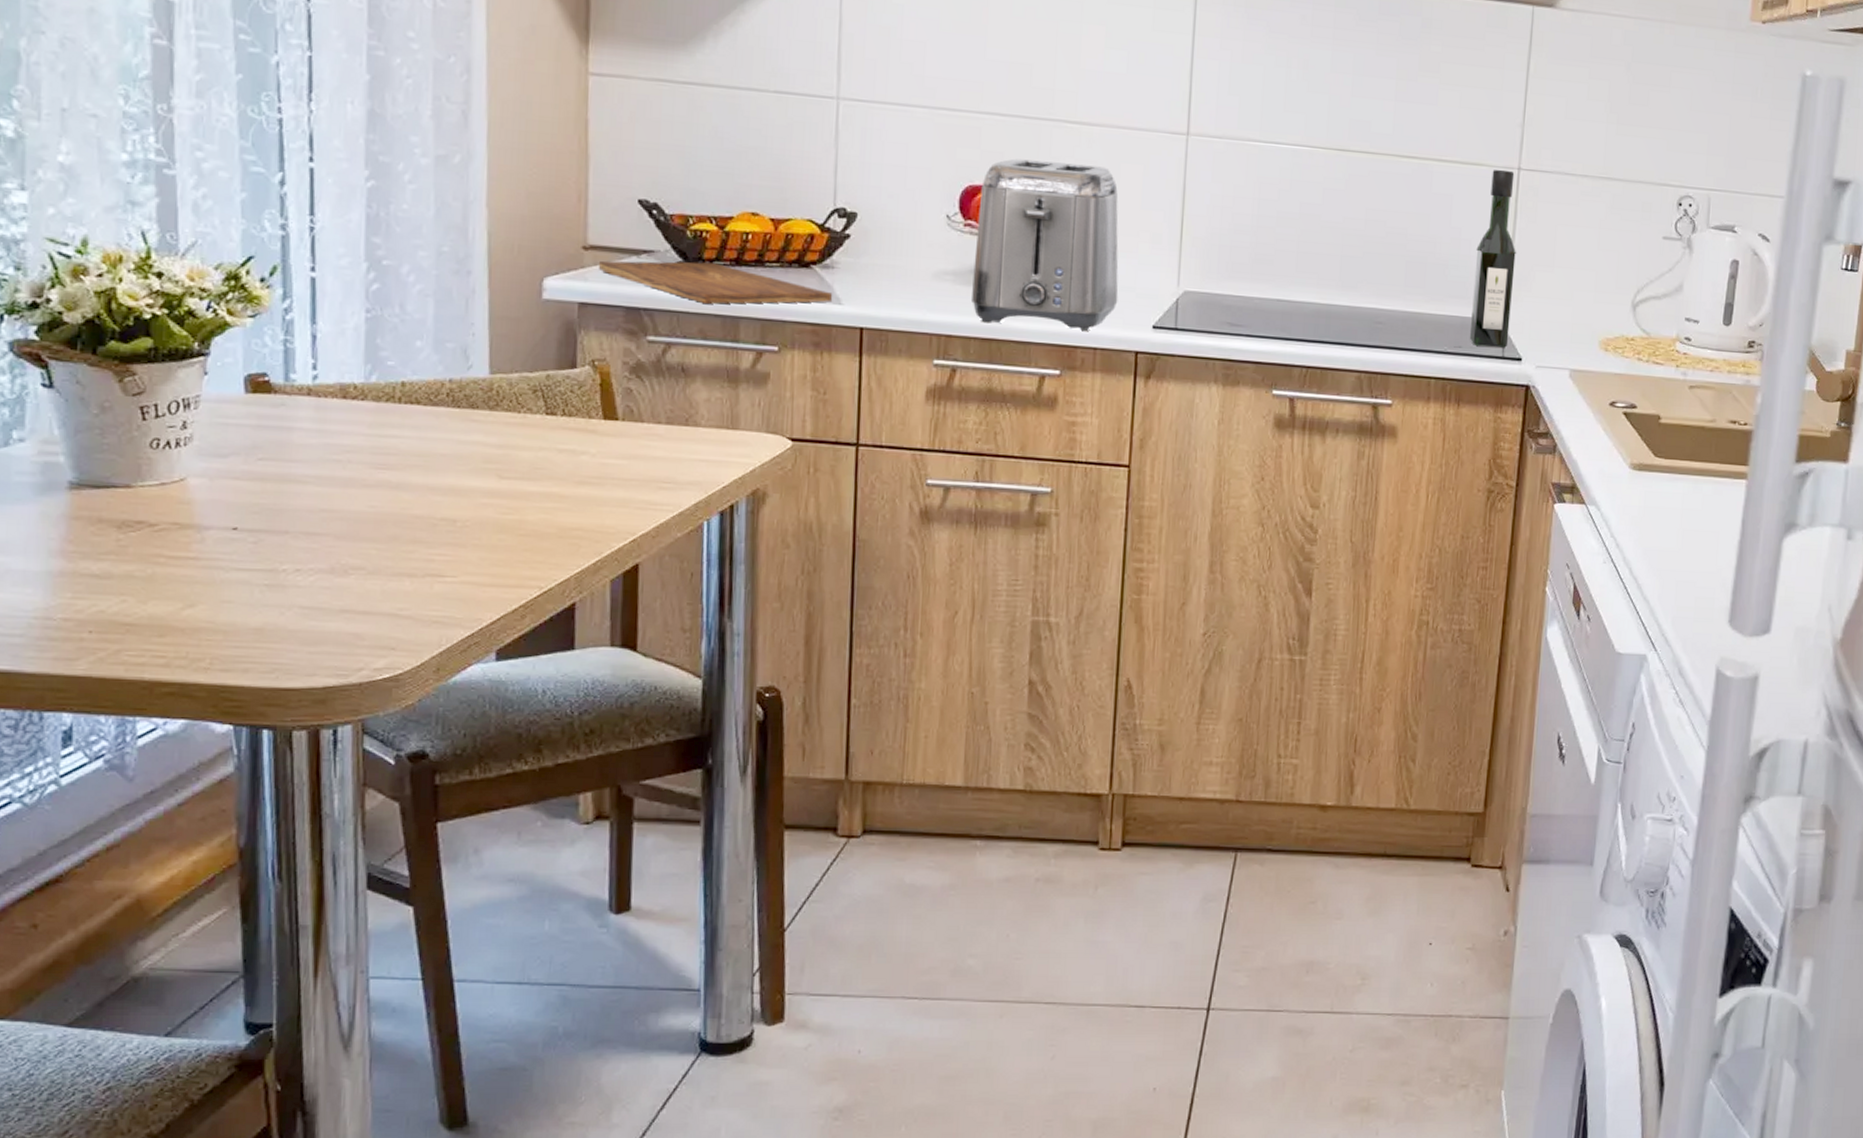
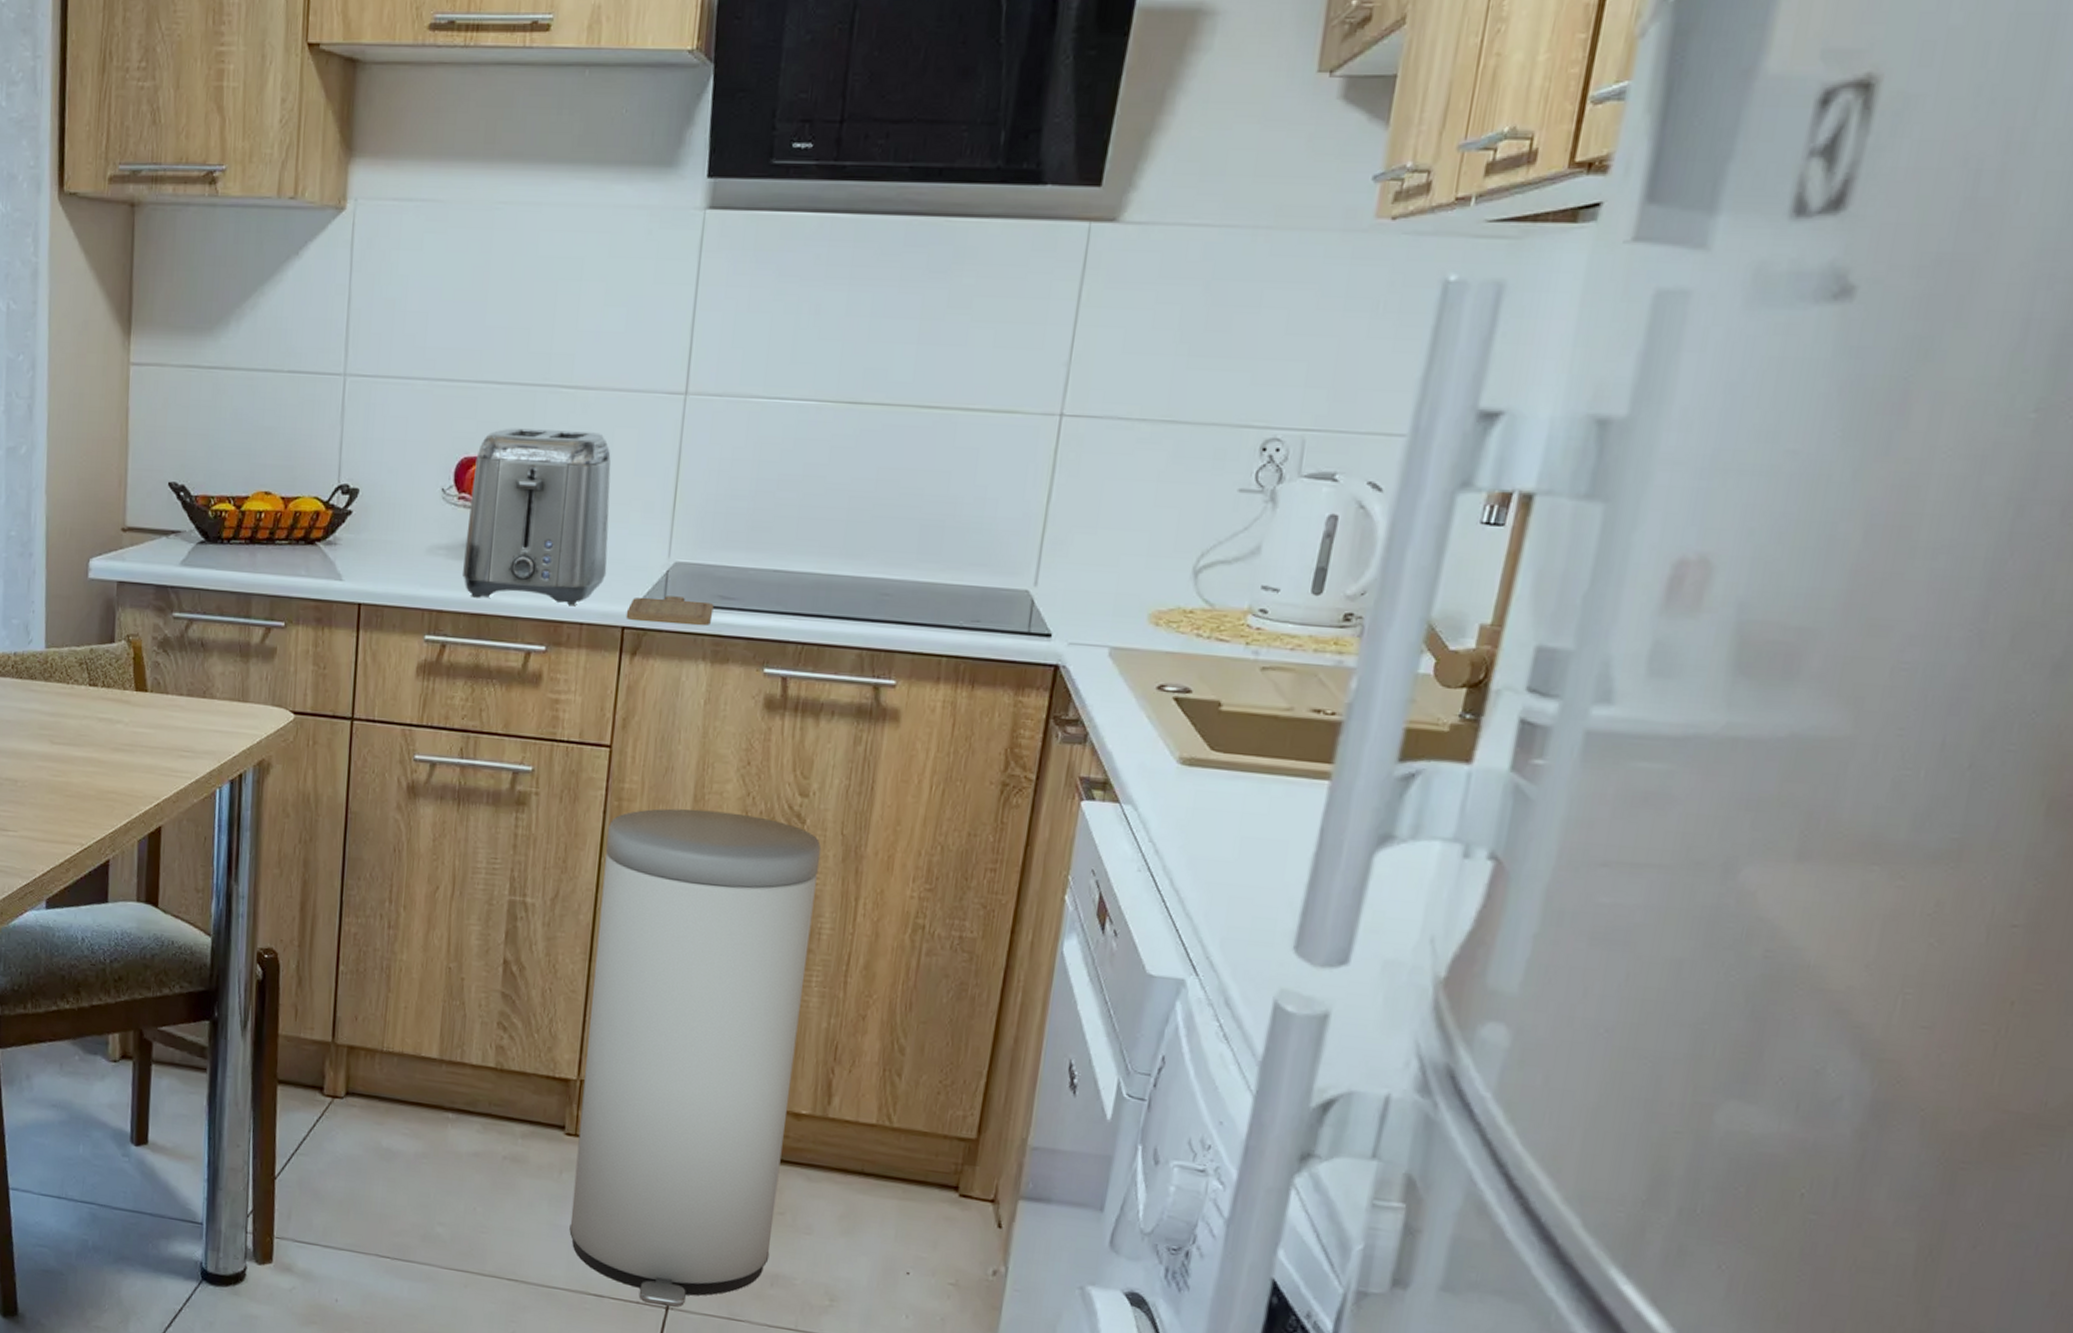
cutting board: present [598,260,833,304] -> none [134,541,335,582]
pedal bin: none [1107,523,1333,1008] -> present [569,808,822,1308]
chopping board: none [1139,322,1223,351] -> present [626,595,714,626]
bottle: present [1469,169,1517,348] -> none [989,416,1056,622]

